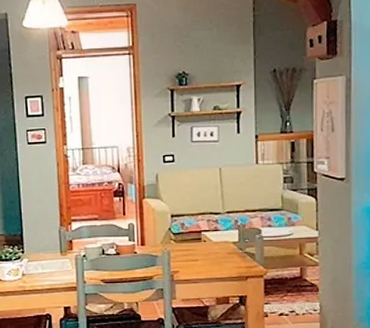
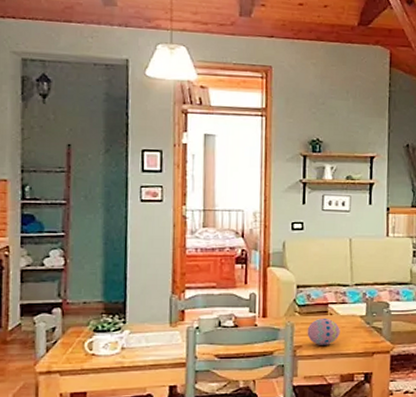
decorative egg: none [183,244,214,270] -> present [307,318,340,345]

